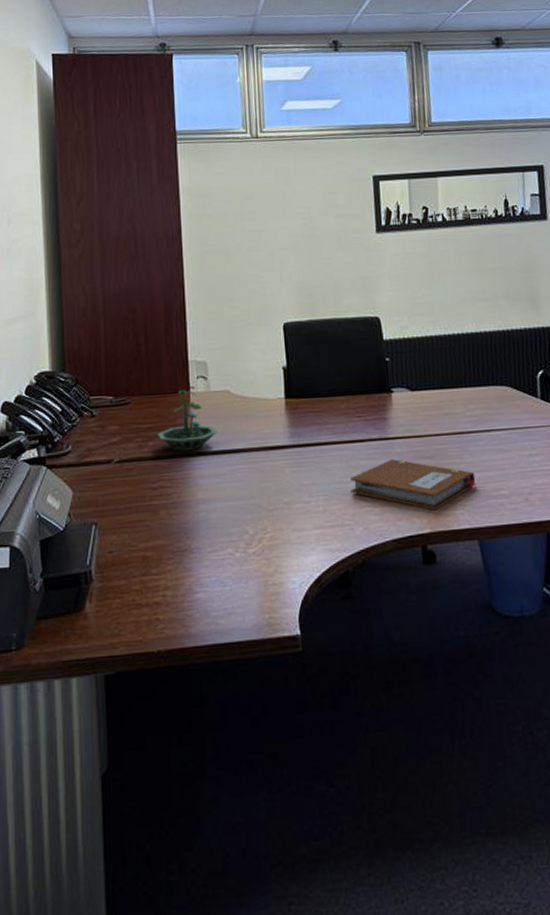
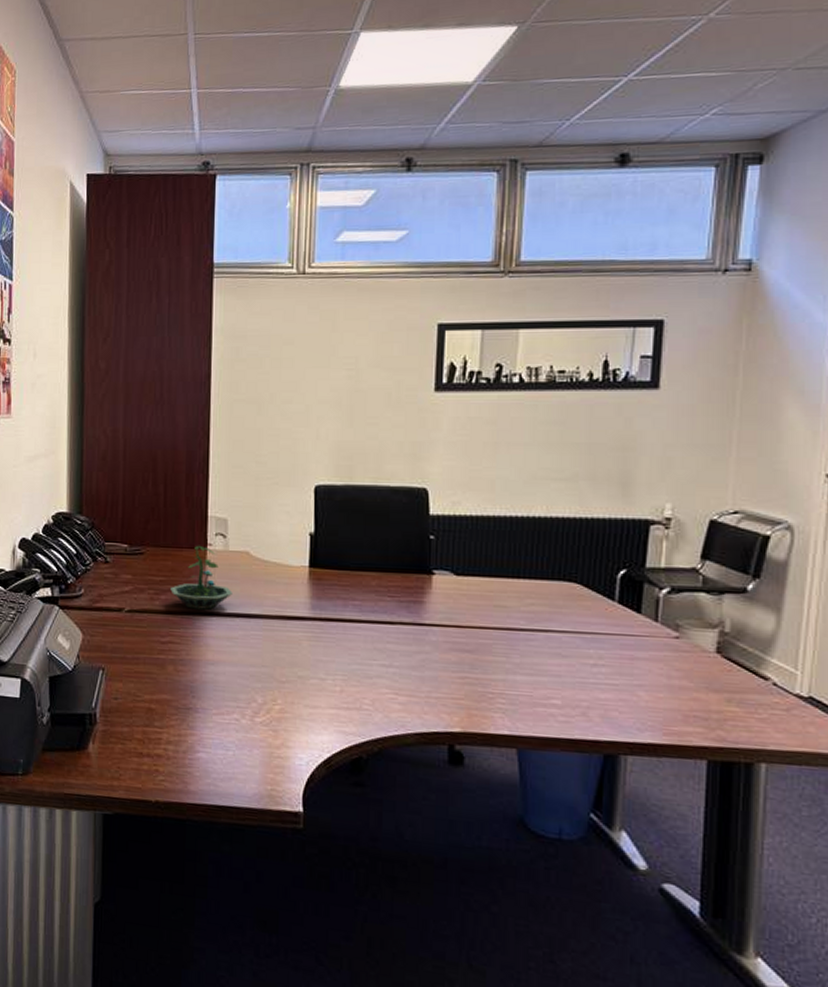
notebook: present [350,459,476,510] -> none [373,647,523,709]

